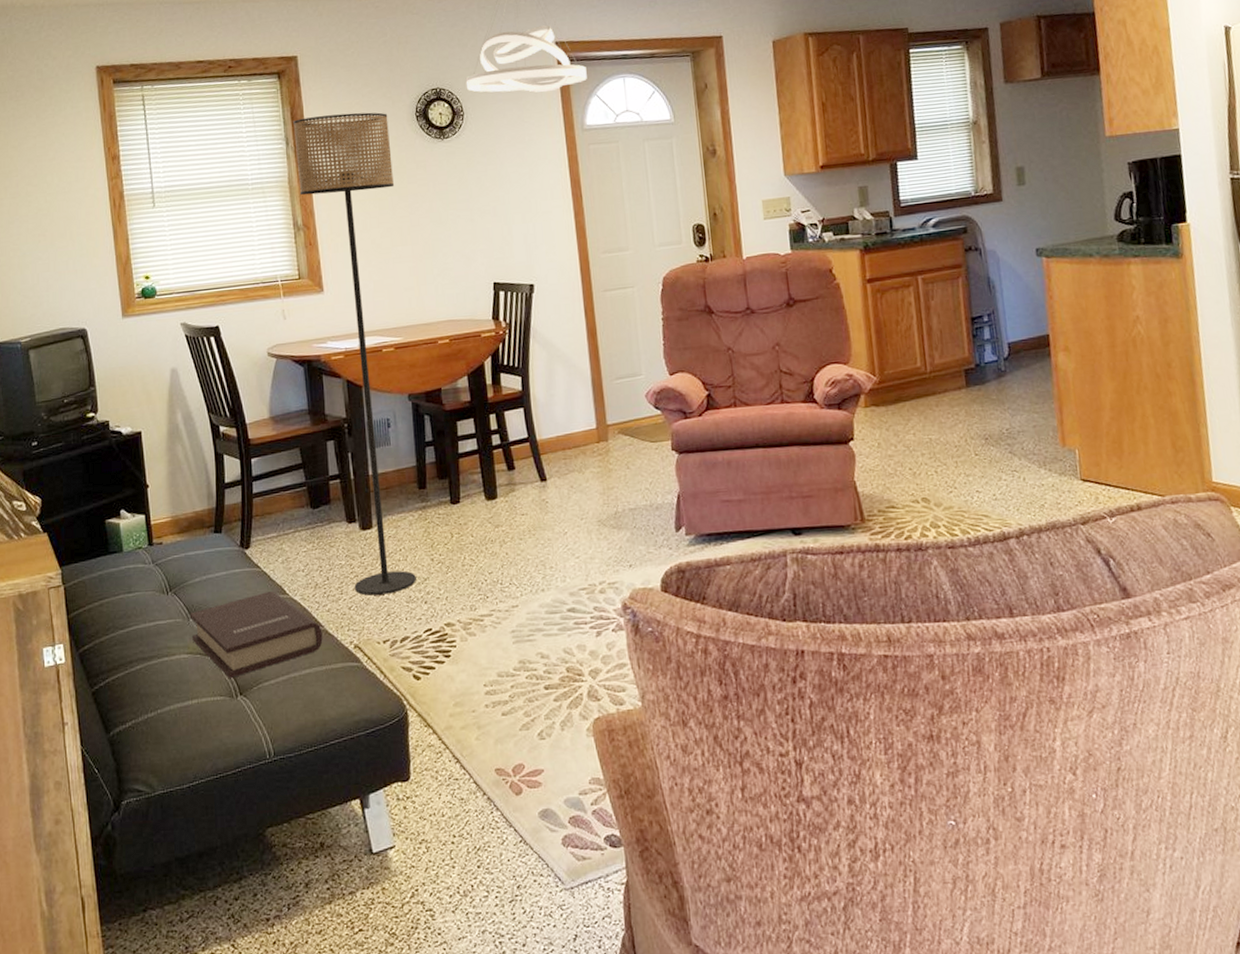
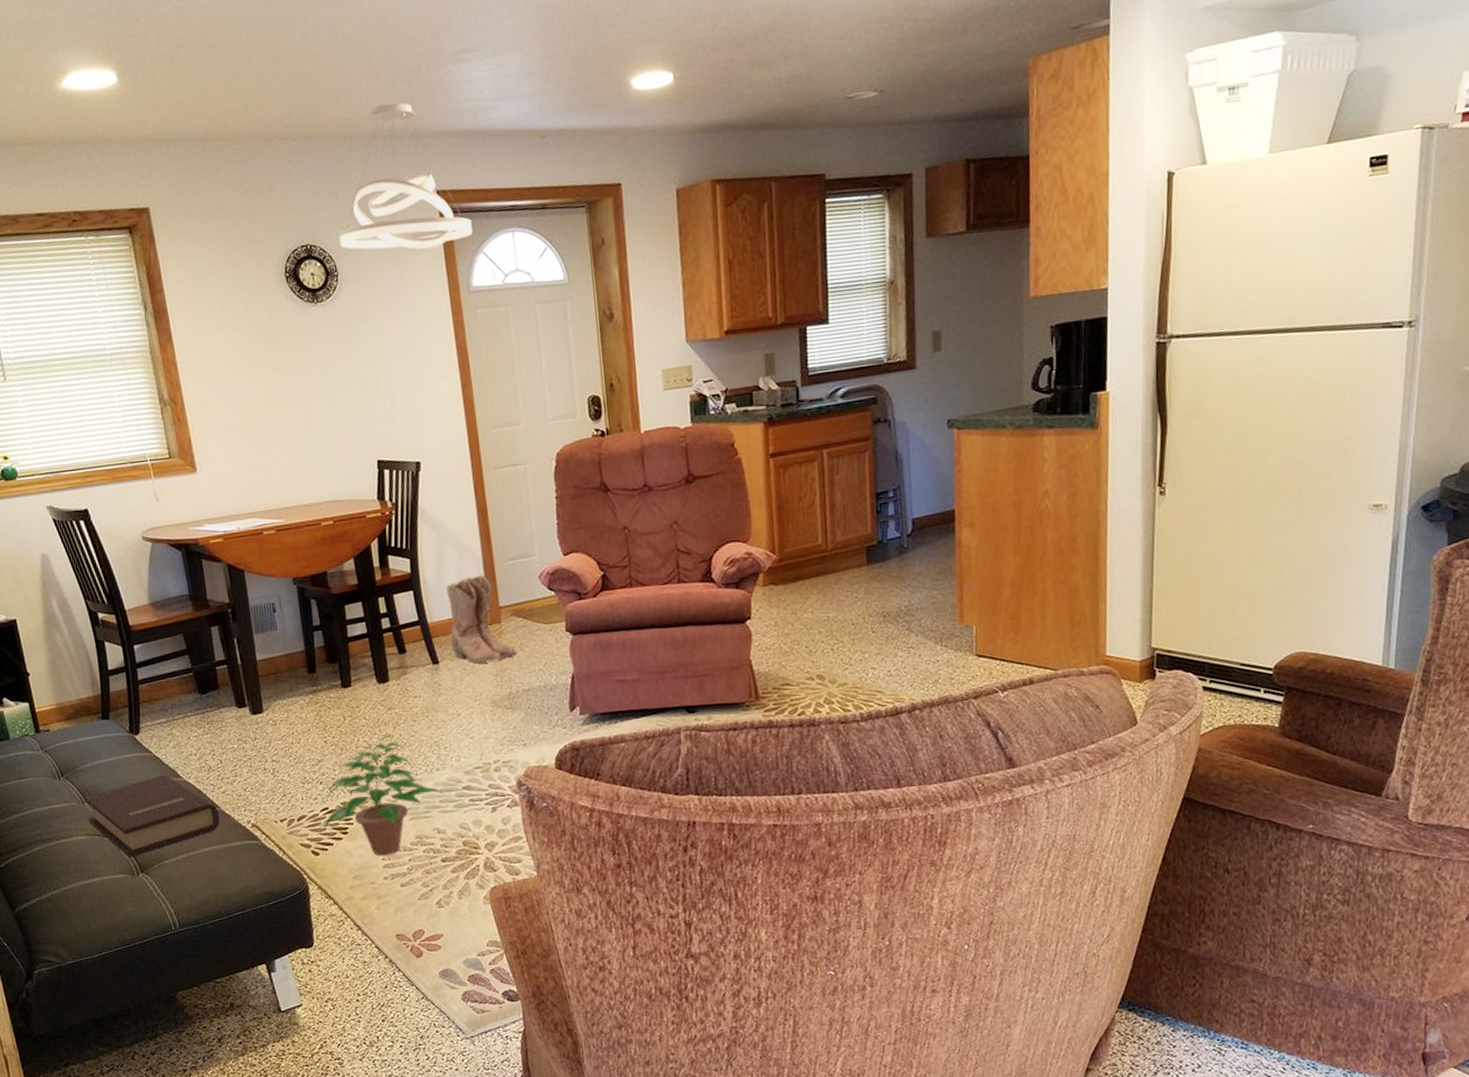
floor lamp: present [293,112,416,596] -> none [150,272,311,778]
potted plant: none [421,553,548,682] -> present [318,735,444,856]
boots: none [555,392,624,482] -> present [446,574,517,664]

